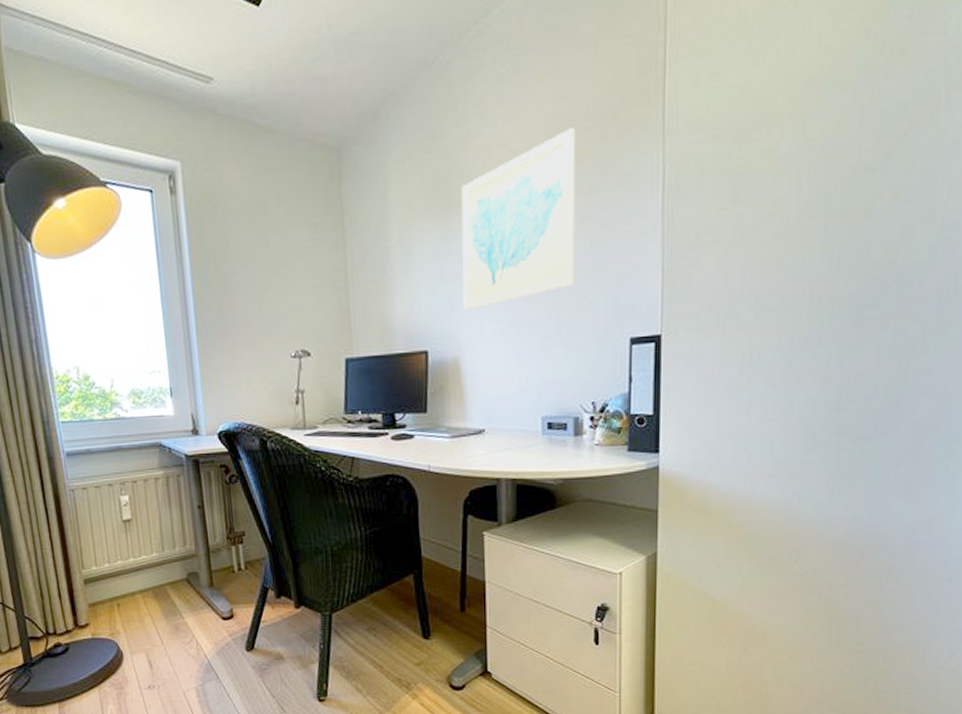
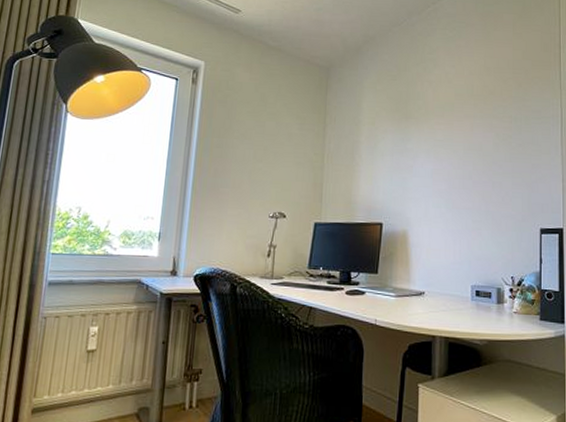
wall art: present [461,128,576,311] -> none [413,77,500,195]

